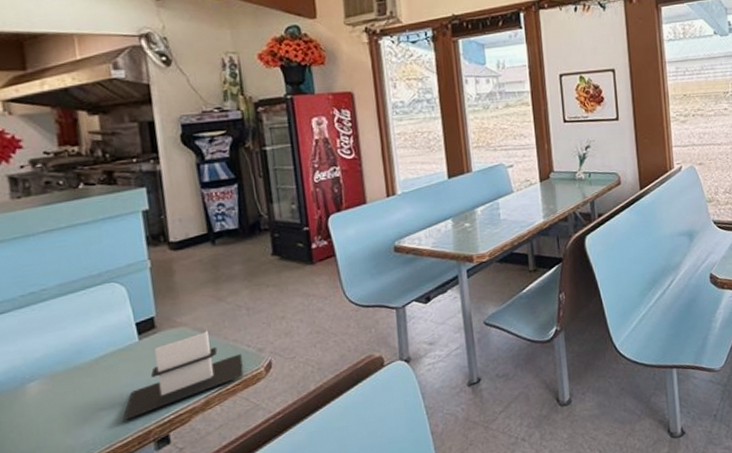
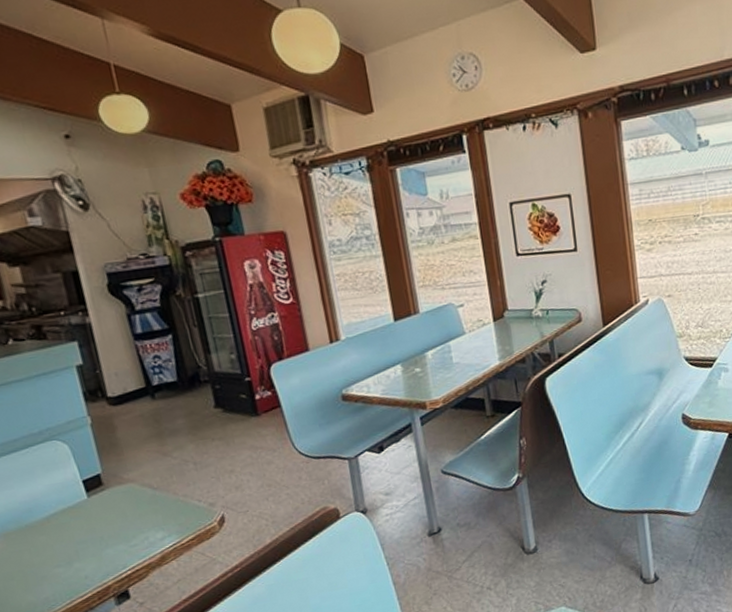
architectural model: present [122,330,244,421] -> none [80,486,197,578]

